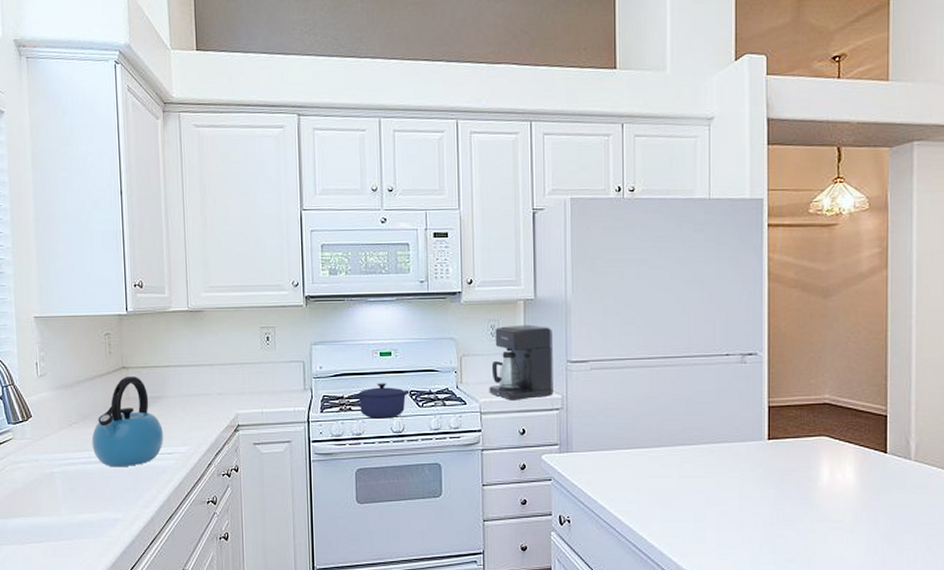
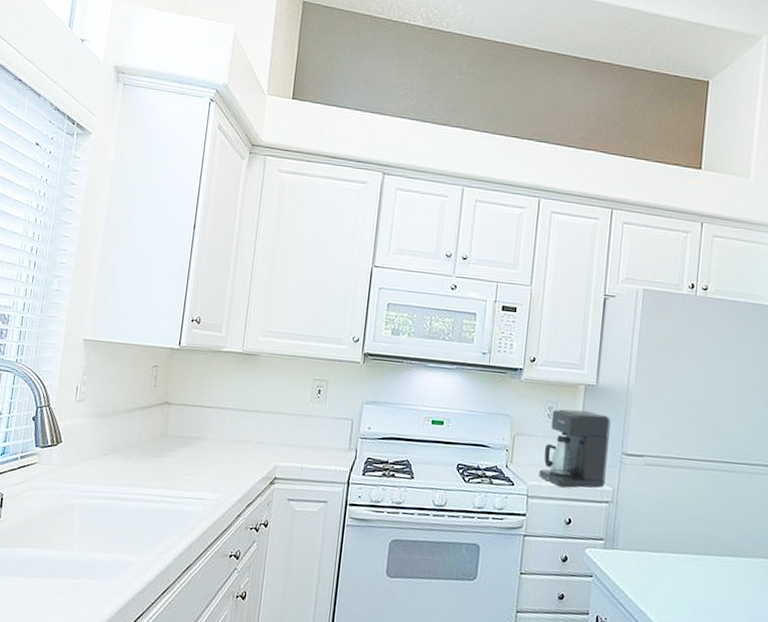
kettle: present [91,377,164,467] -> none [118,413,197,508]
cooking pot: present [352,382,410,419] -> none [397,451,457,490]

